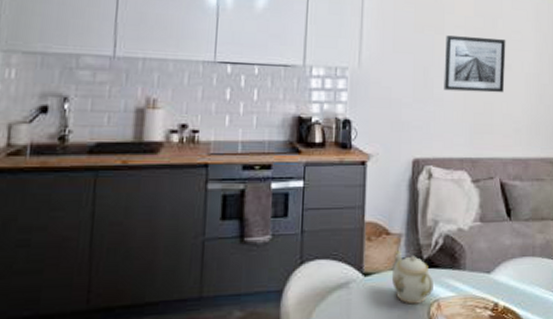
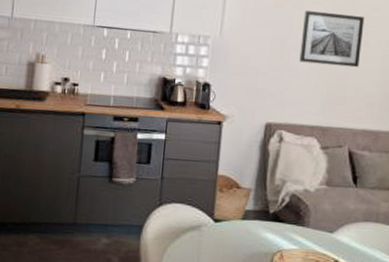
teapot: present [391,250,434,305] -> none [239,203,278,252]

